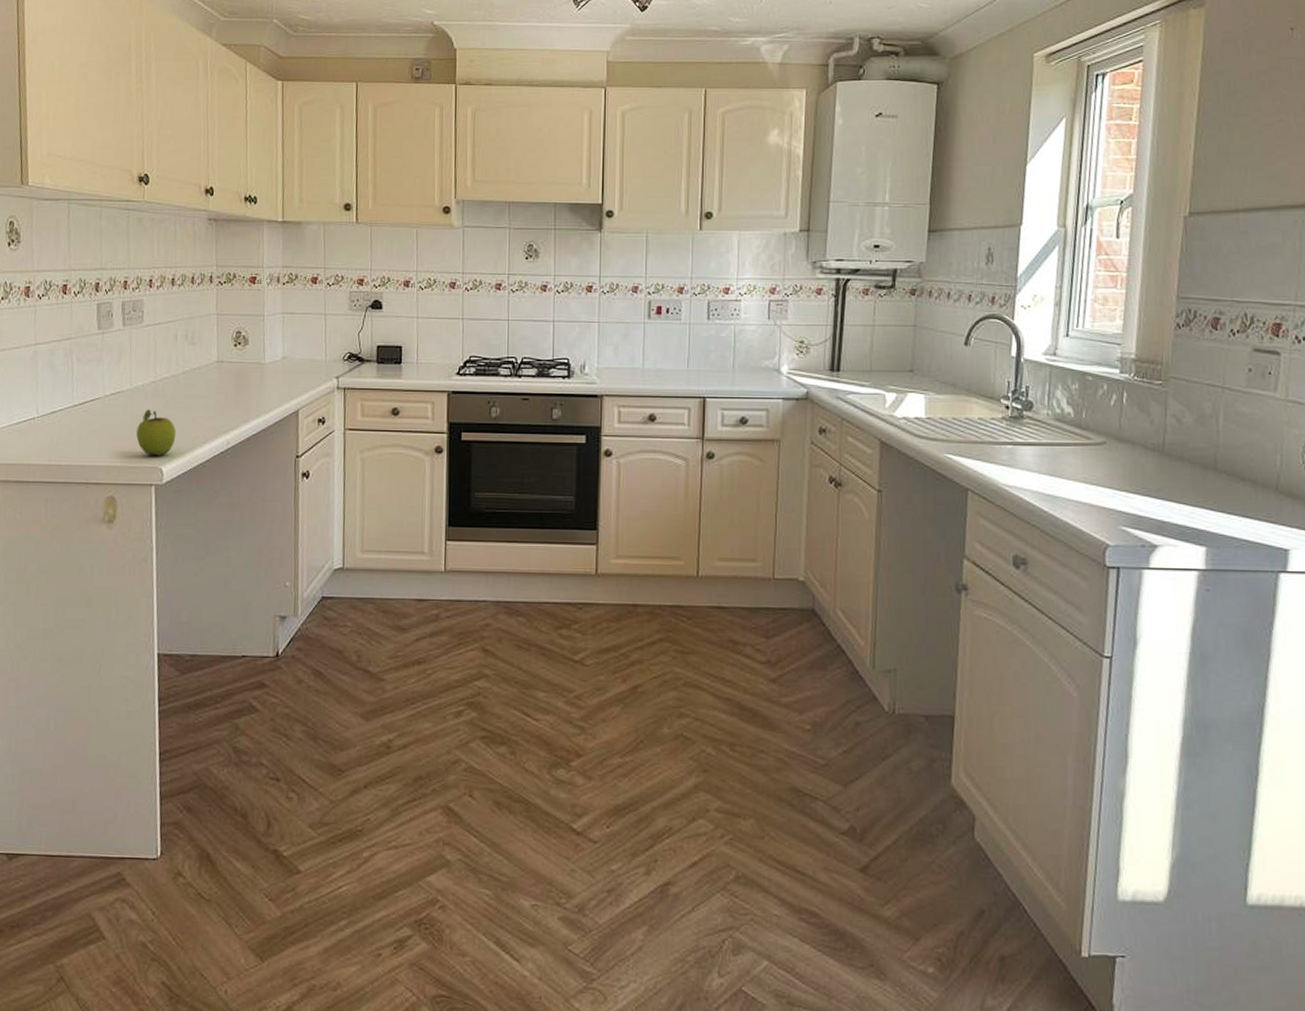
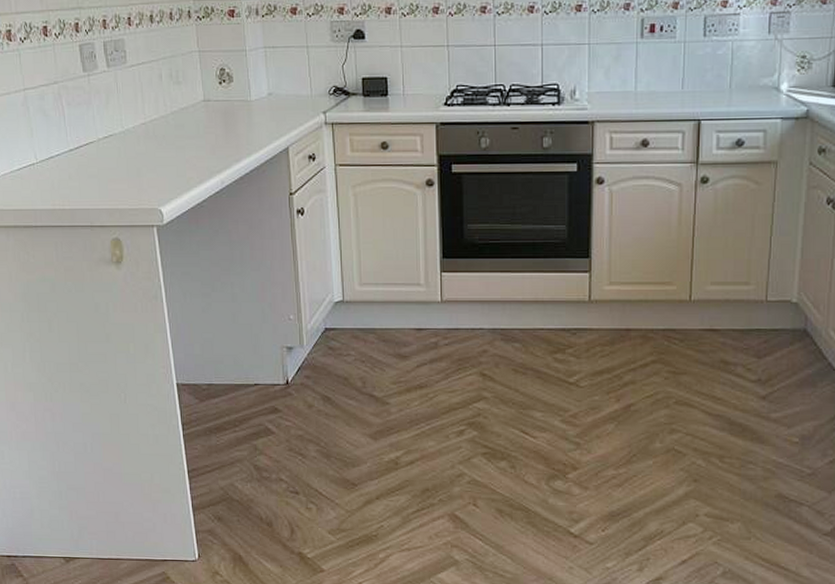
fruit: present [136,409,177,456] -> none [133,151,172,197]

